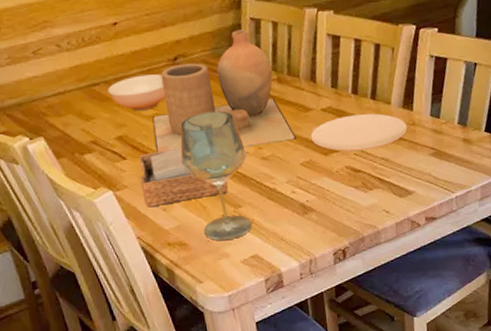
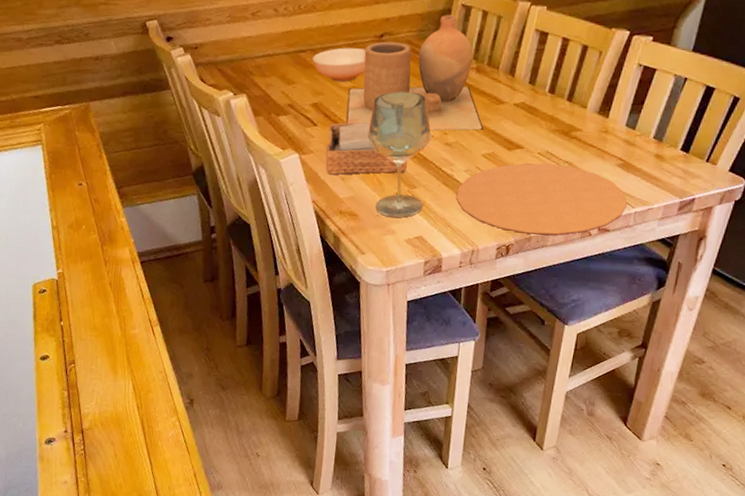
placemat: none [283,162,447,235] -> present [456,163,627,235]
plate: present [310,113,408,152] -> none [497,113,599,152]

